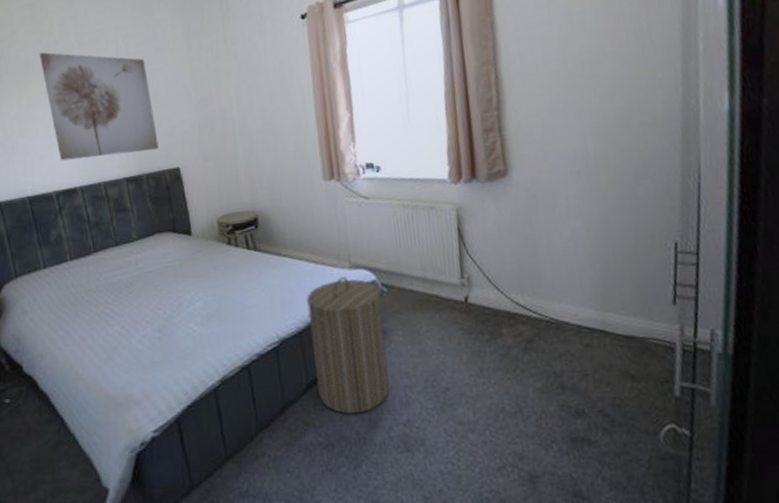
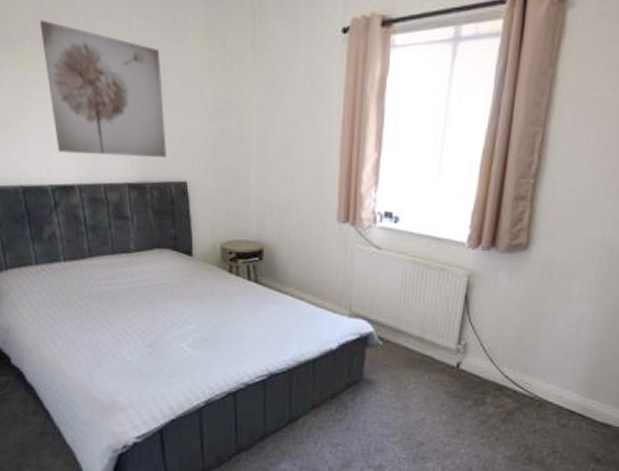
laundry hamper: present [307,276,390,414] -> none [298,323,376,452]

